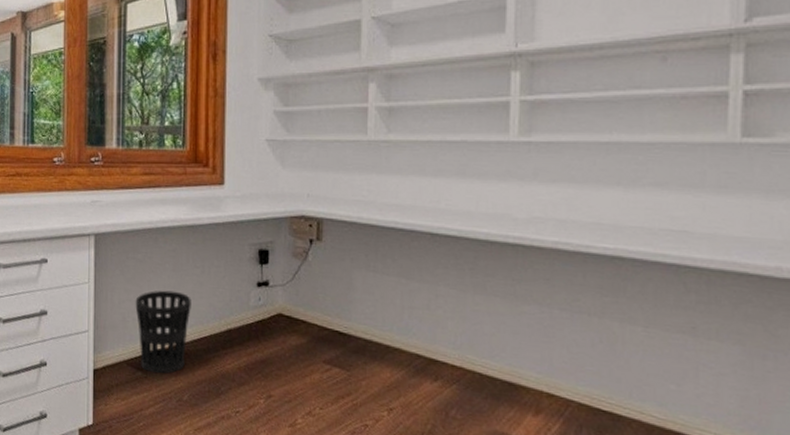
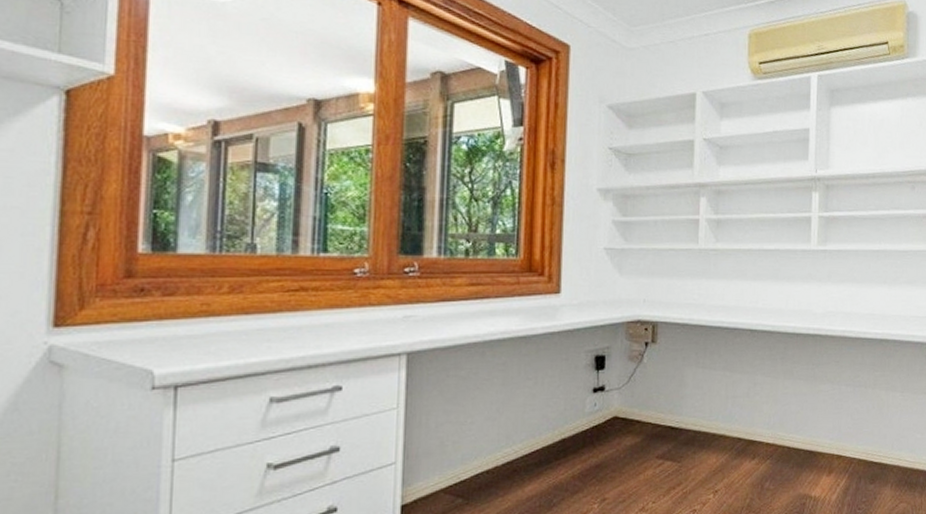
wastebasket: present [135,290,191,374] -> none [456,406,522,498]

